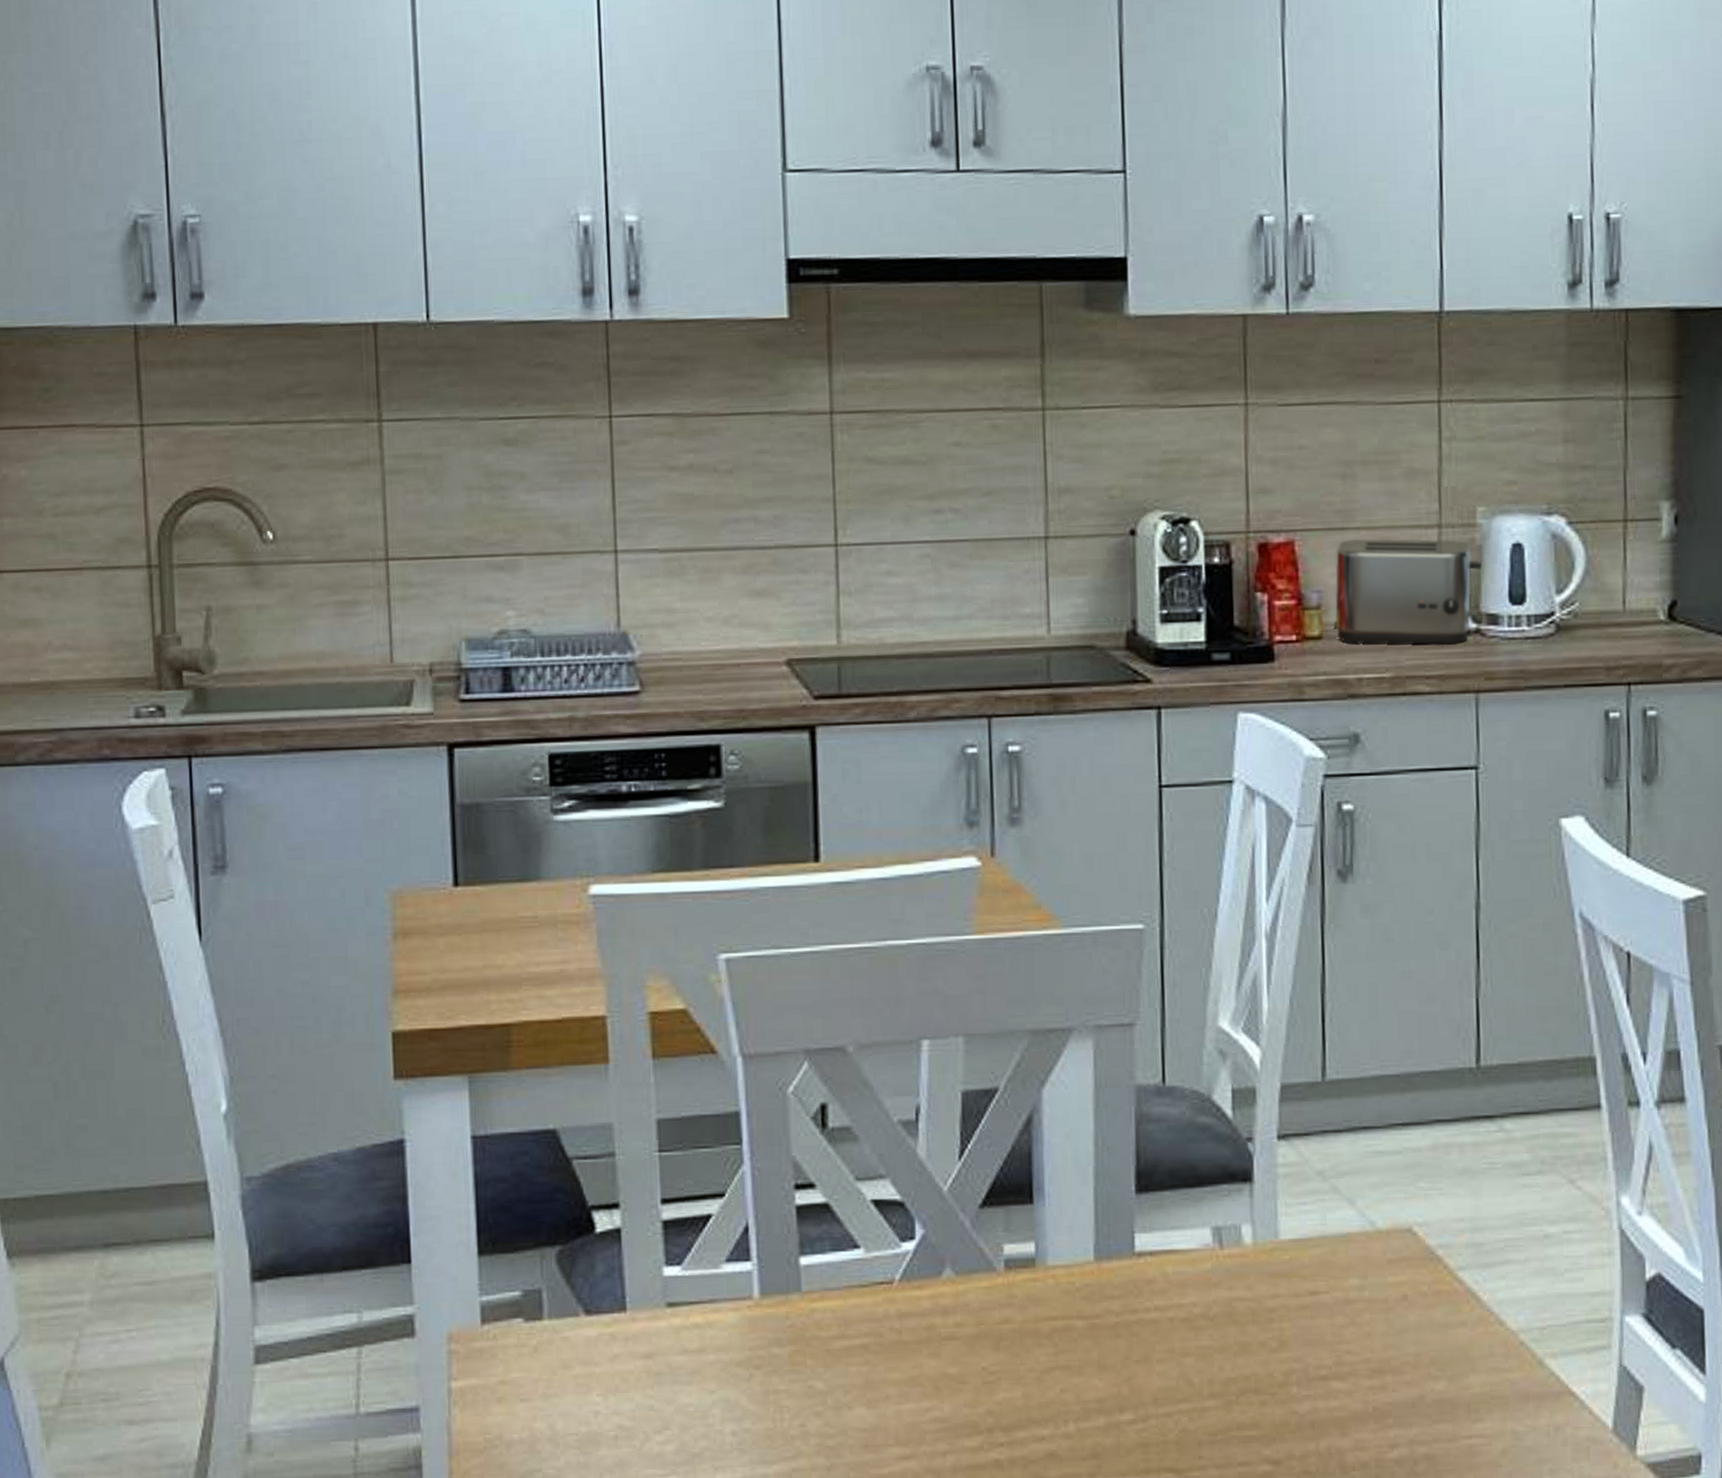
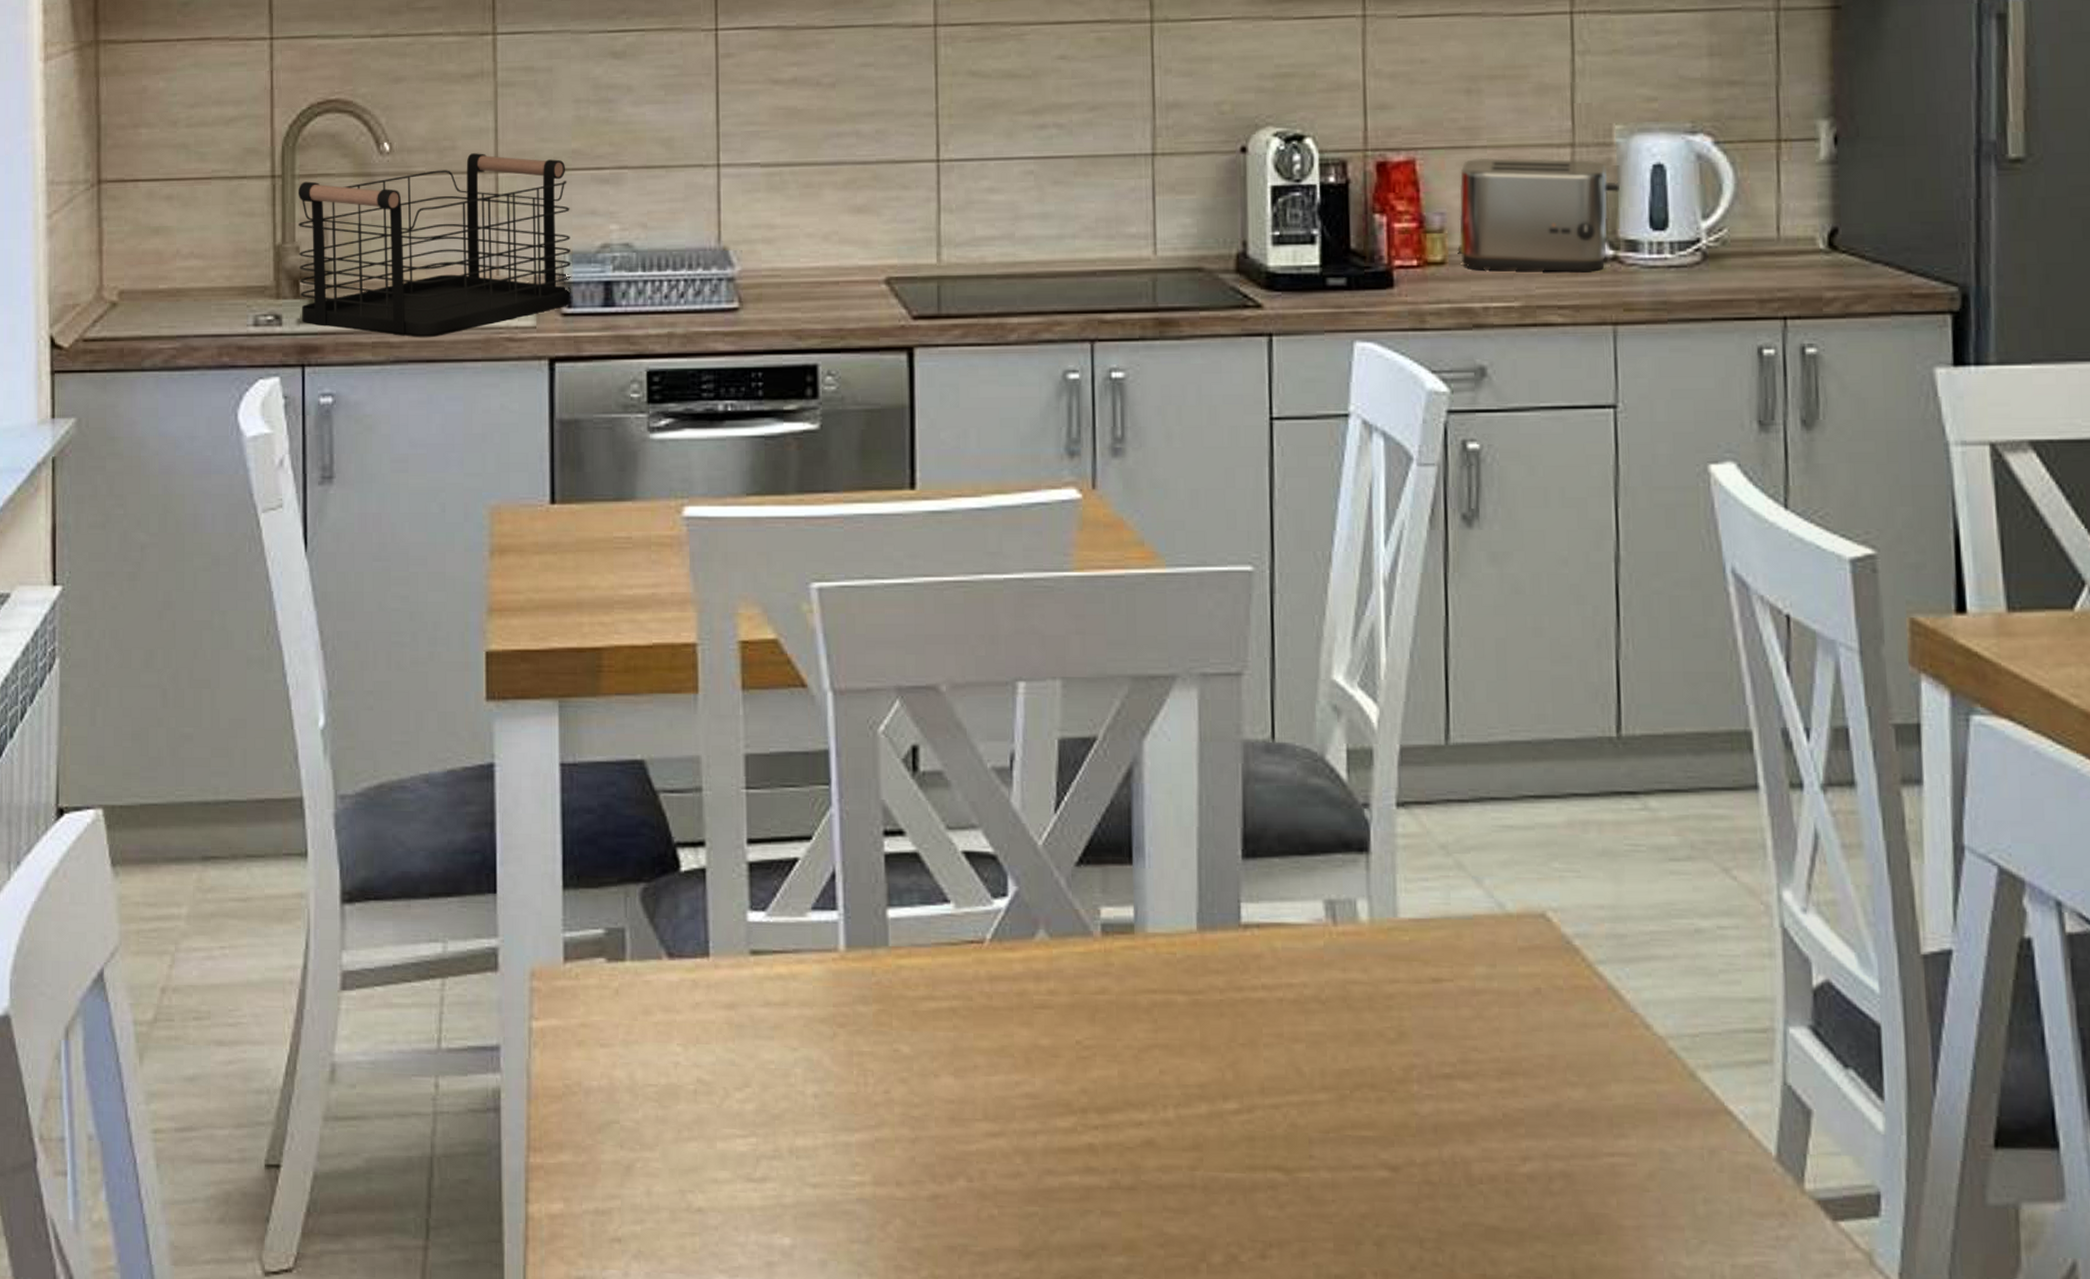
dish rack: none [177,541,469,727] -> present [299,153,572,338]

